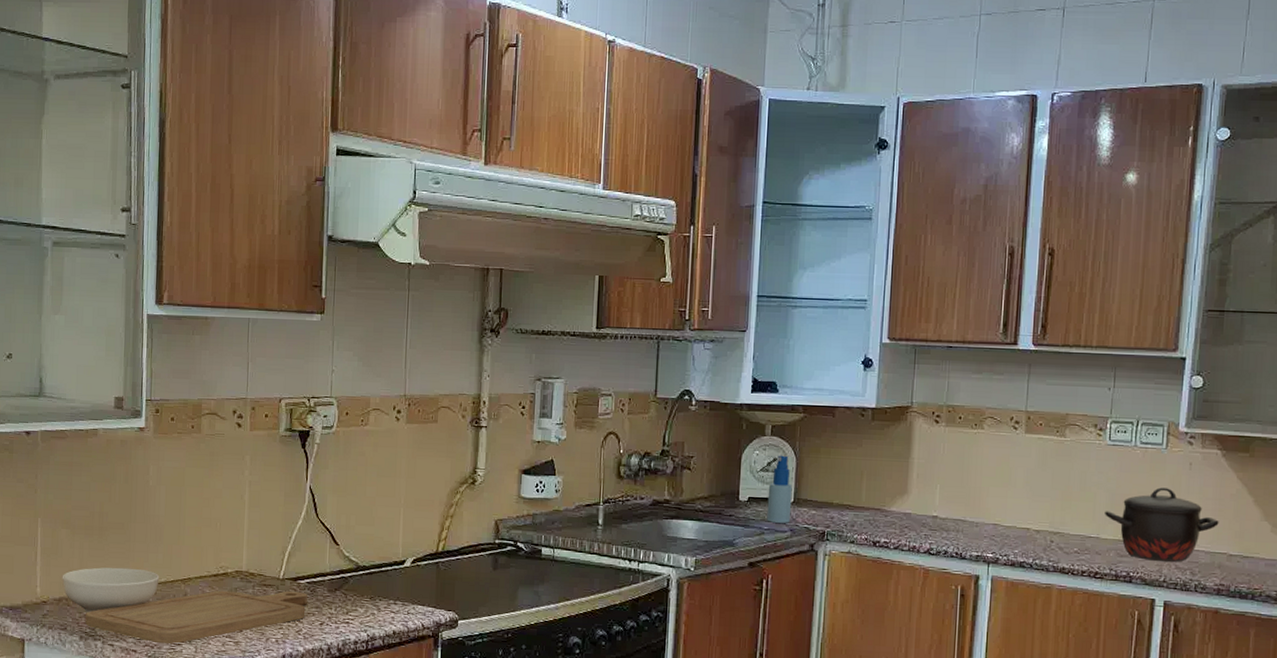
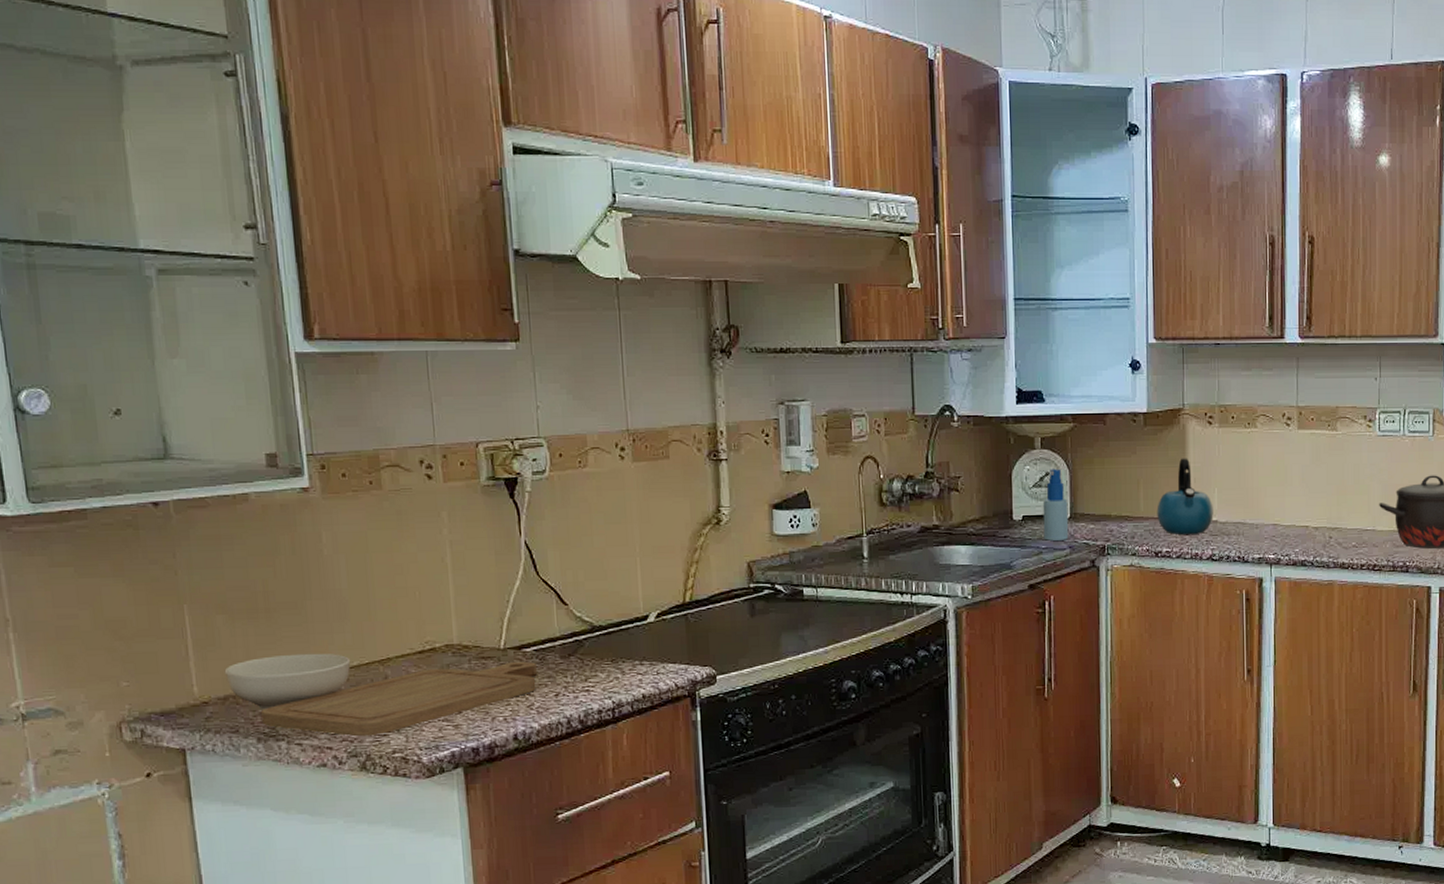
kettle: none [877,453,934,528] -> present [1157,458,1213,534]

